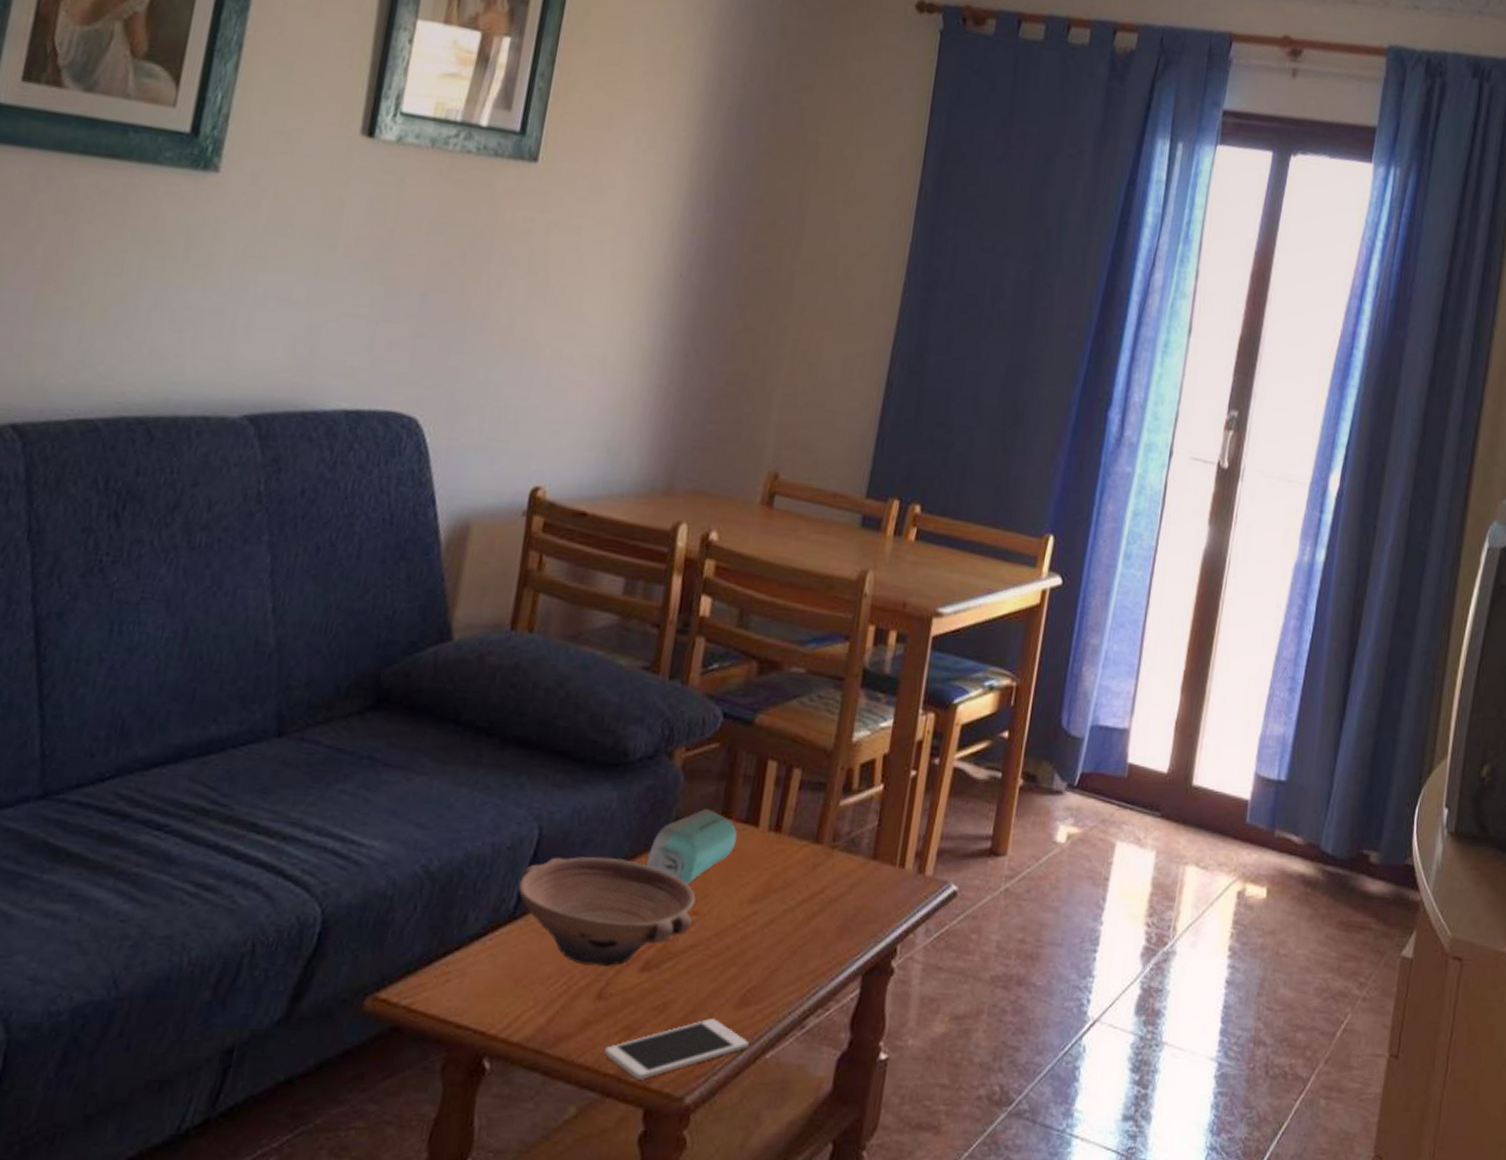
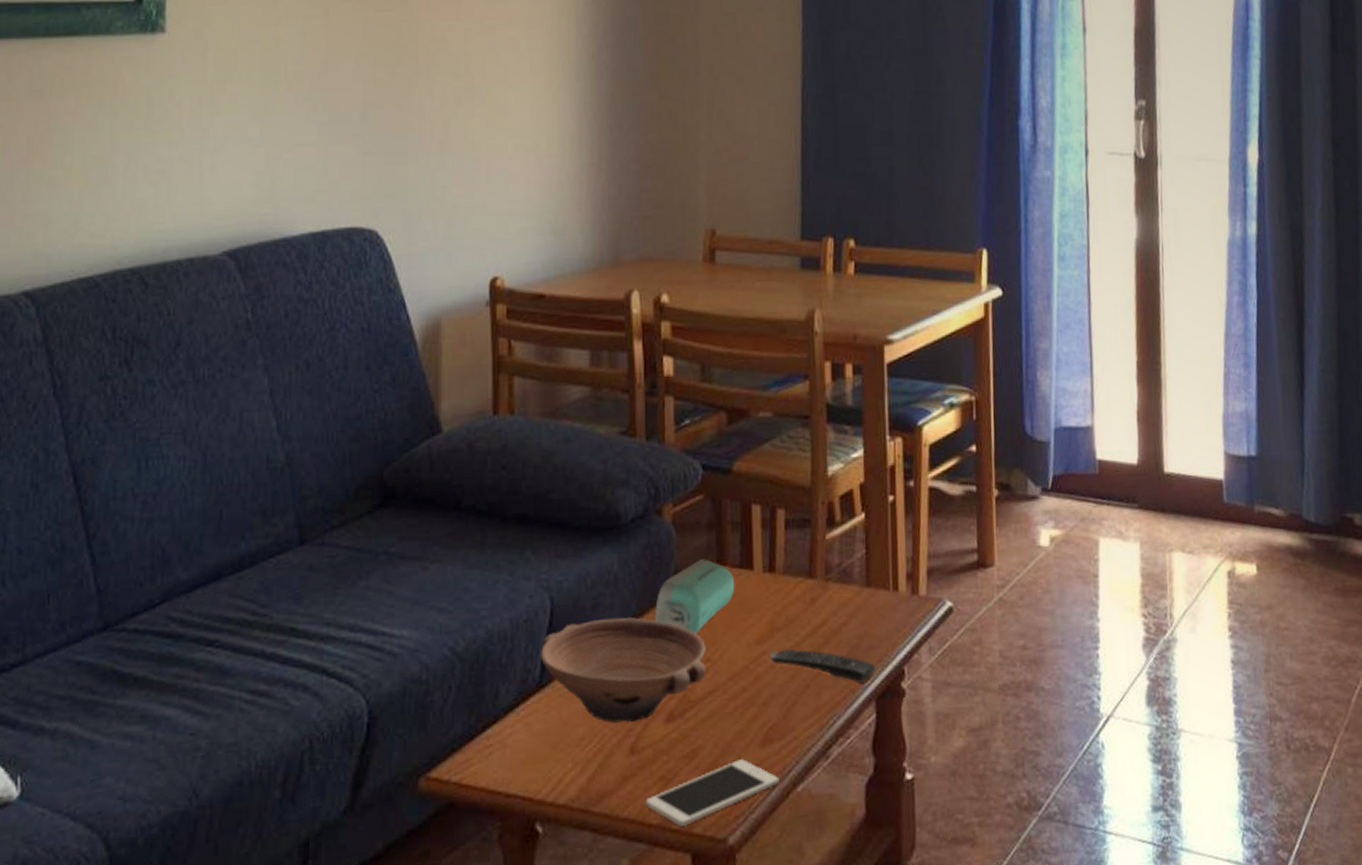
remote control: none [760,912,868,957] -> present [770,649,875,684]

